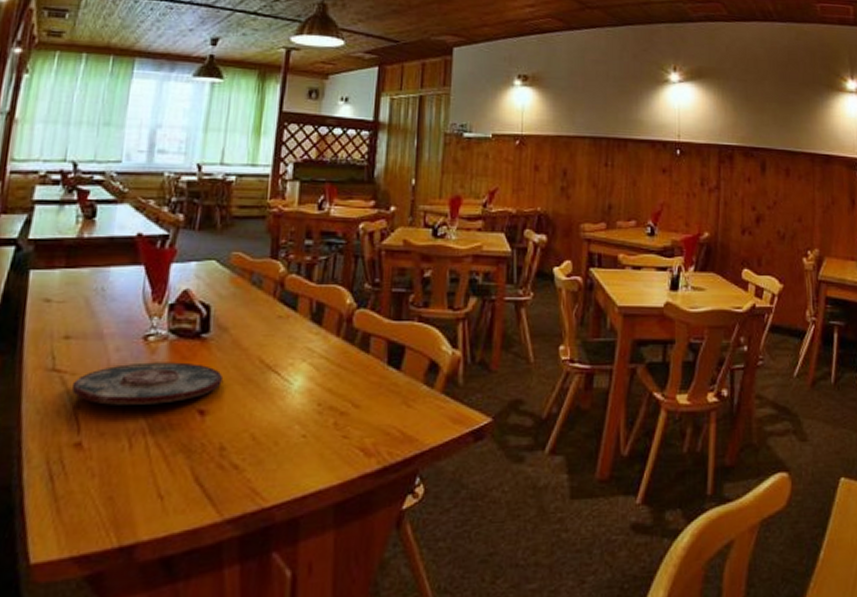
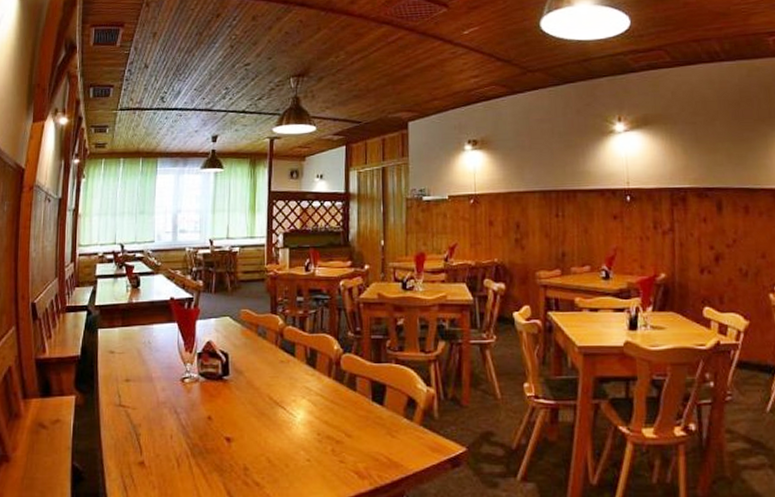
plate: present [72,362,223,405] -> none [135,399,241,433]

